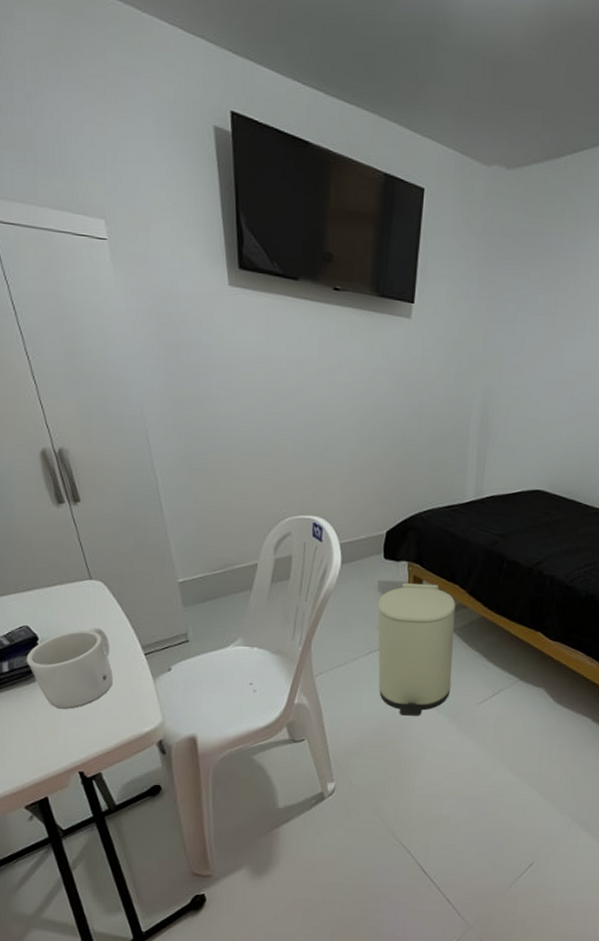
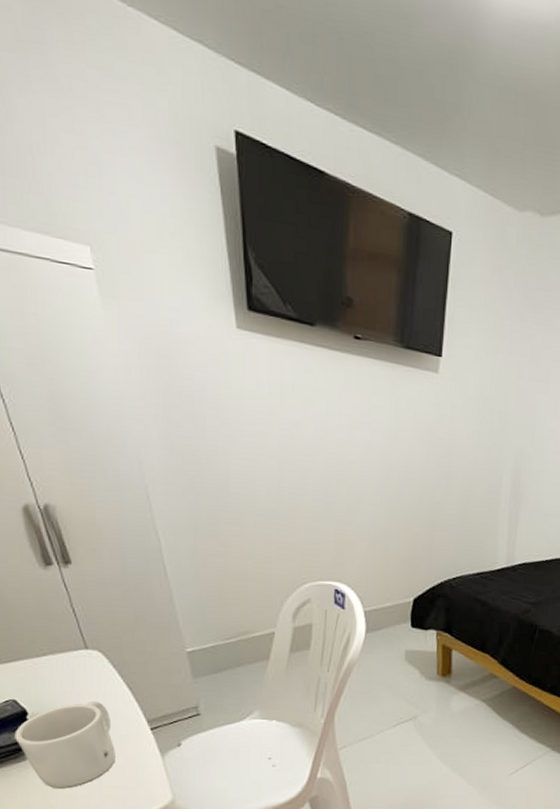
pedal bin: present [377,583,456,716] -> none [404,652,486,788]

